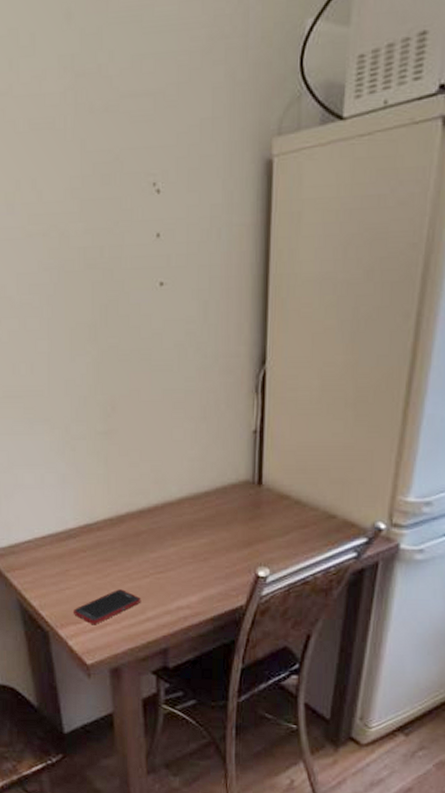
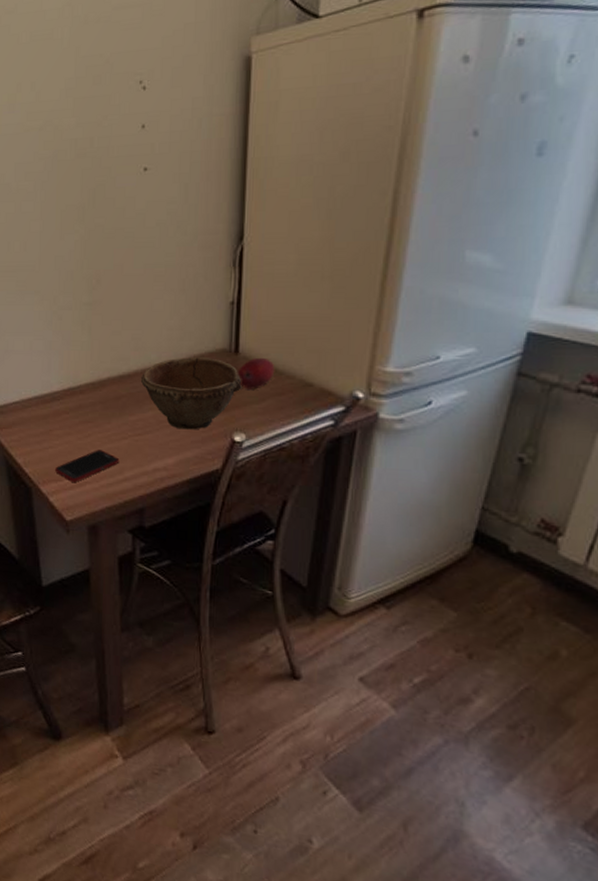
bowl: none [161,490,266,566] -> present [140,357,242,430]
fruit: none [260,489,299,522] -> present [237,357,275,390]

